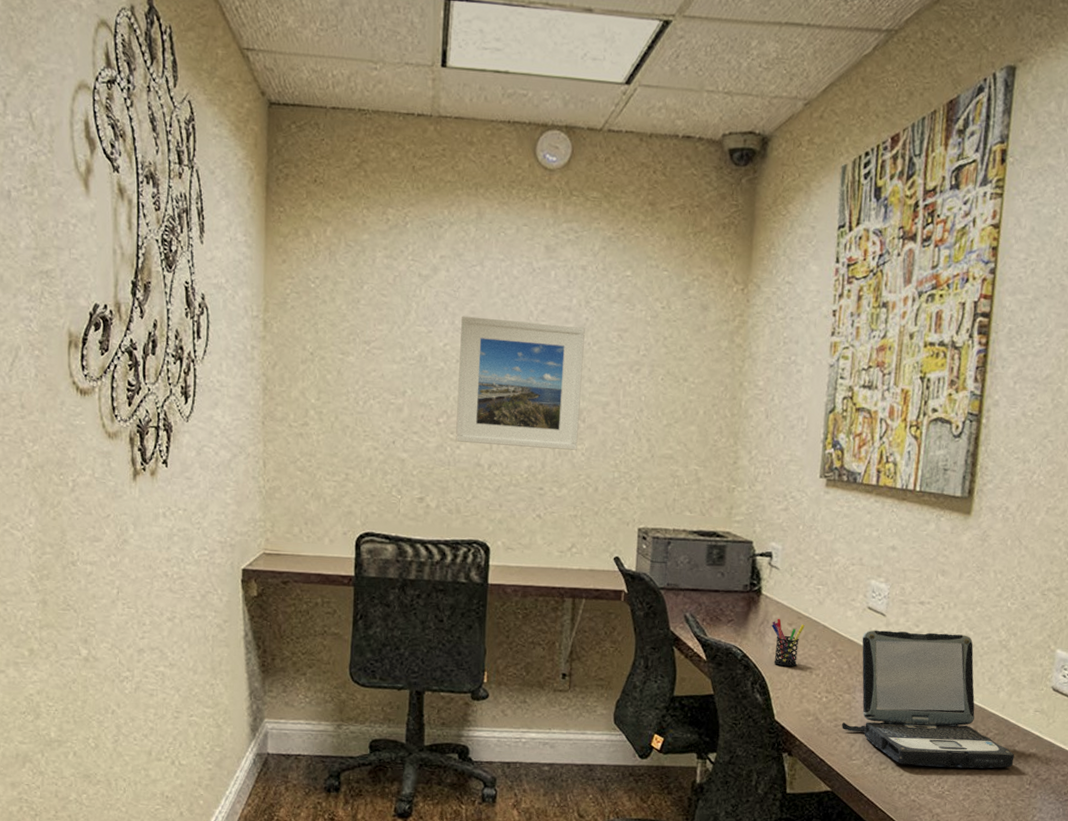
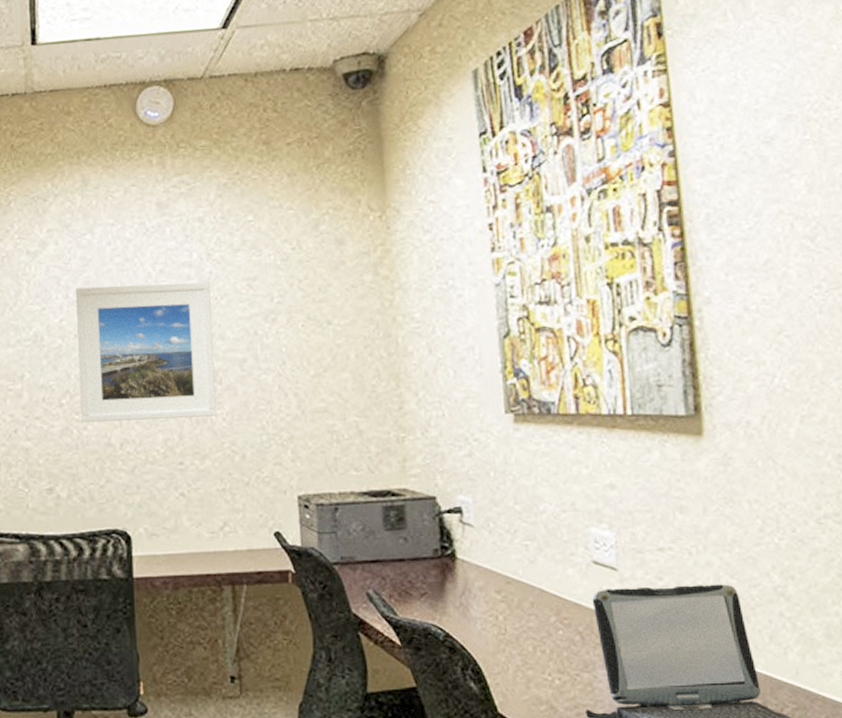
pen holder: present [771,618,805,667] -> none [475,585,517,645]

